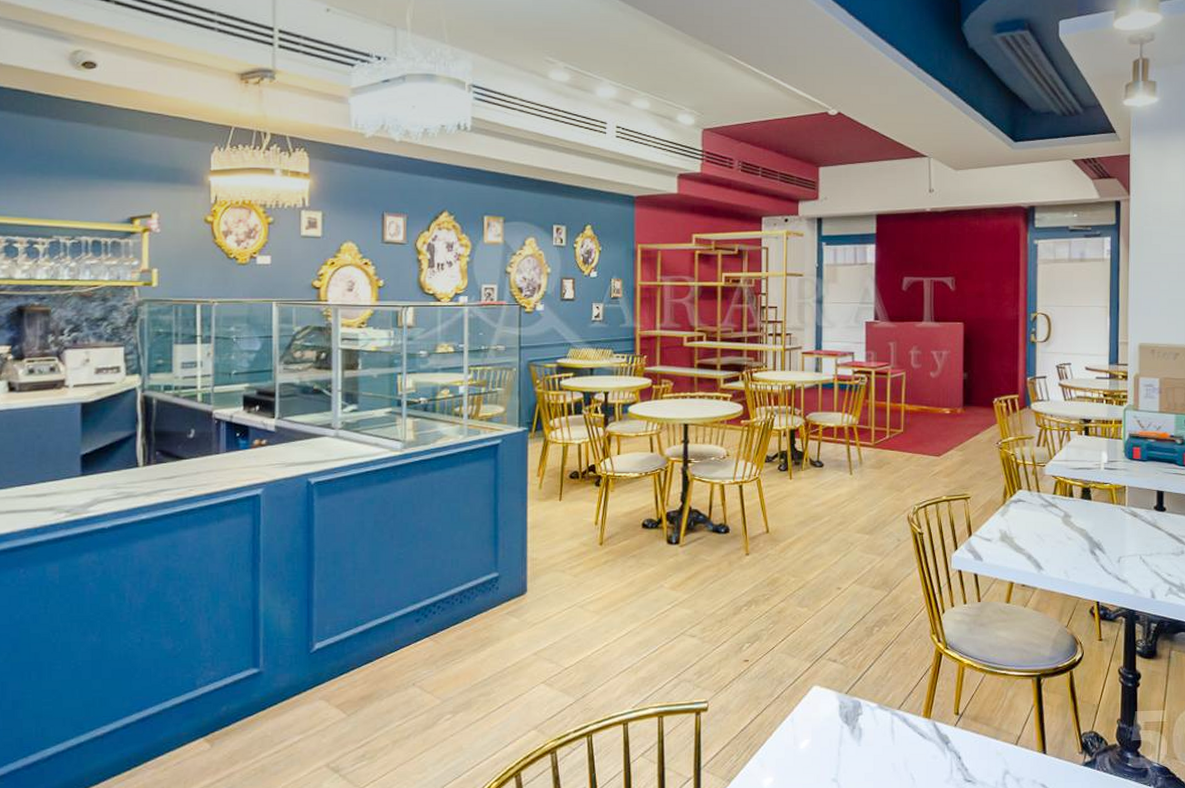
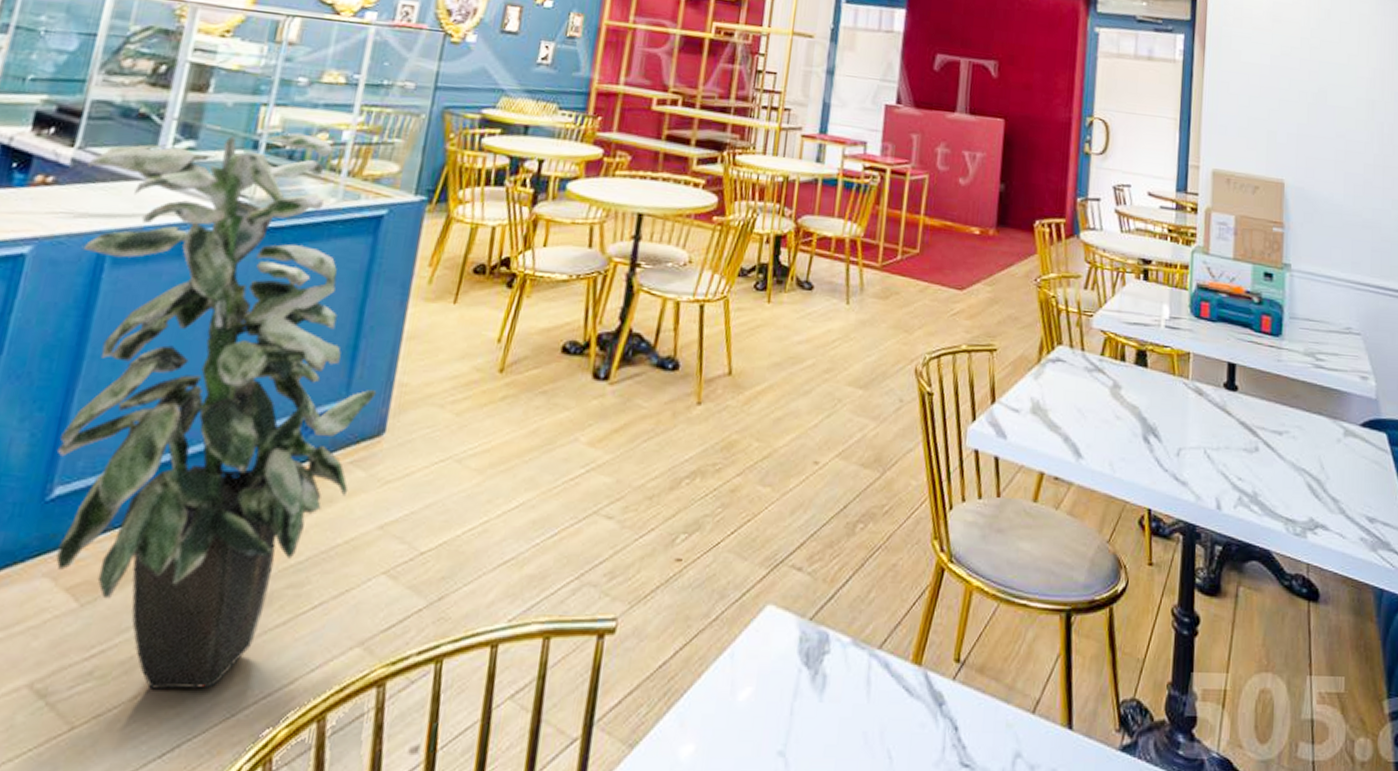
indoor plant: none [287,391,516,763] -> present [56,132,377,690]

